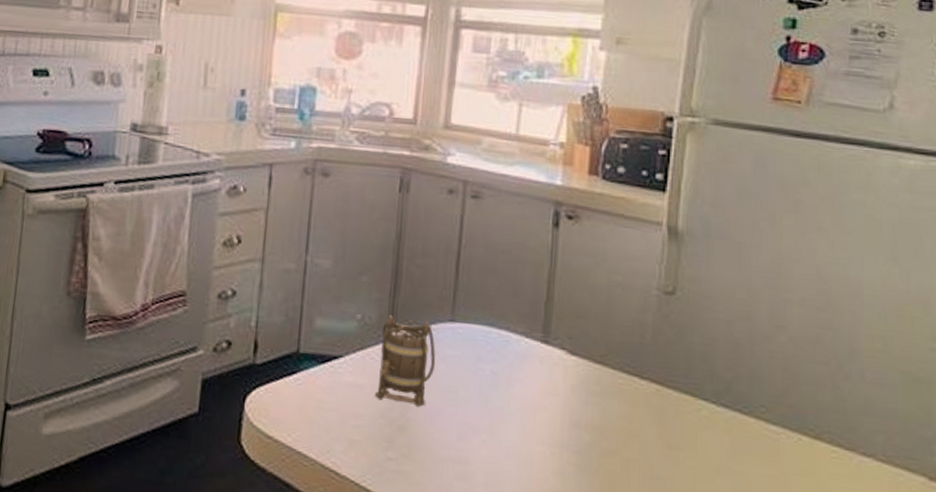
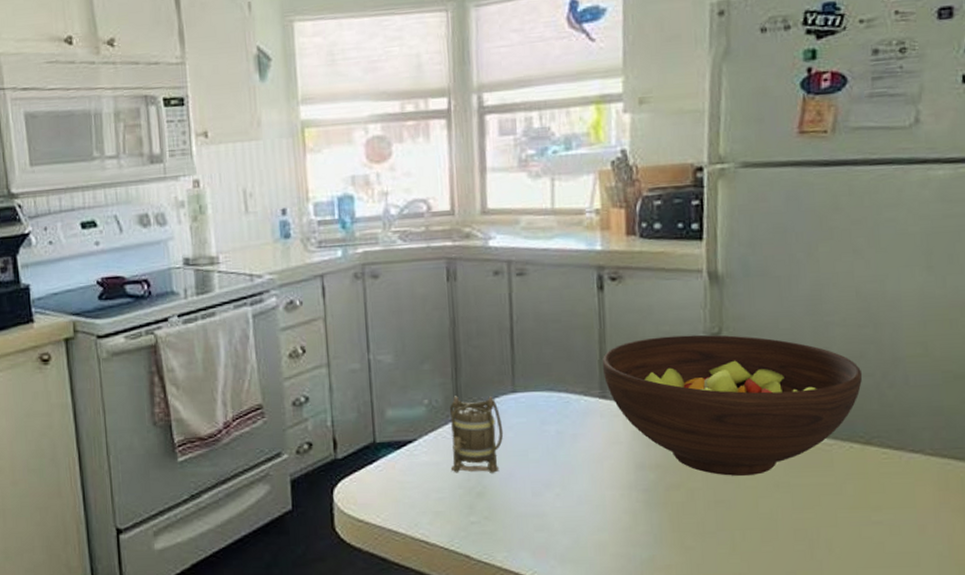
fruit bowl: none [547,286,818,454] -> present [602,334,863,476]

